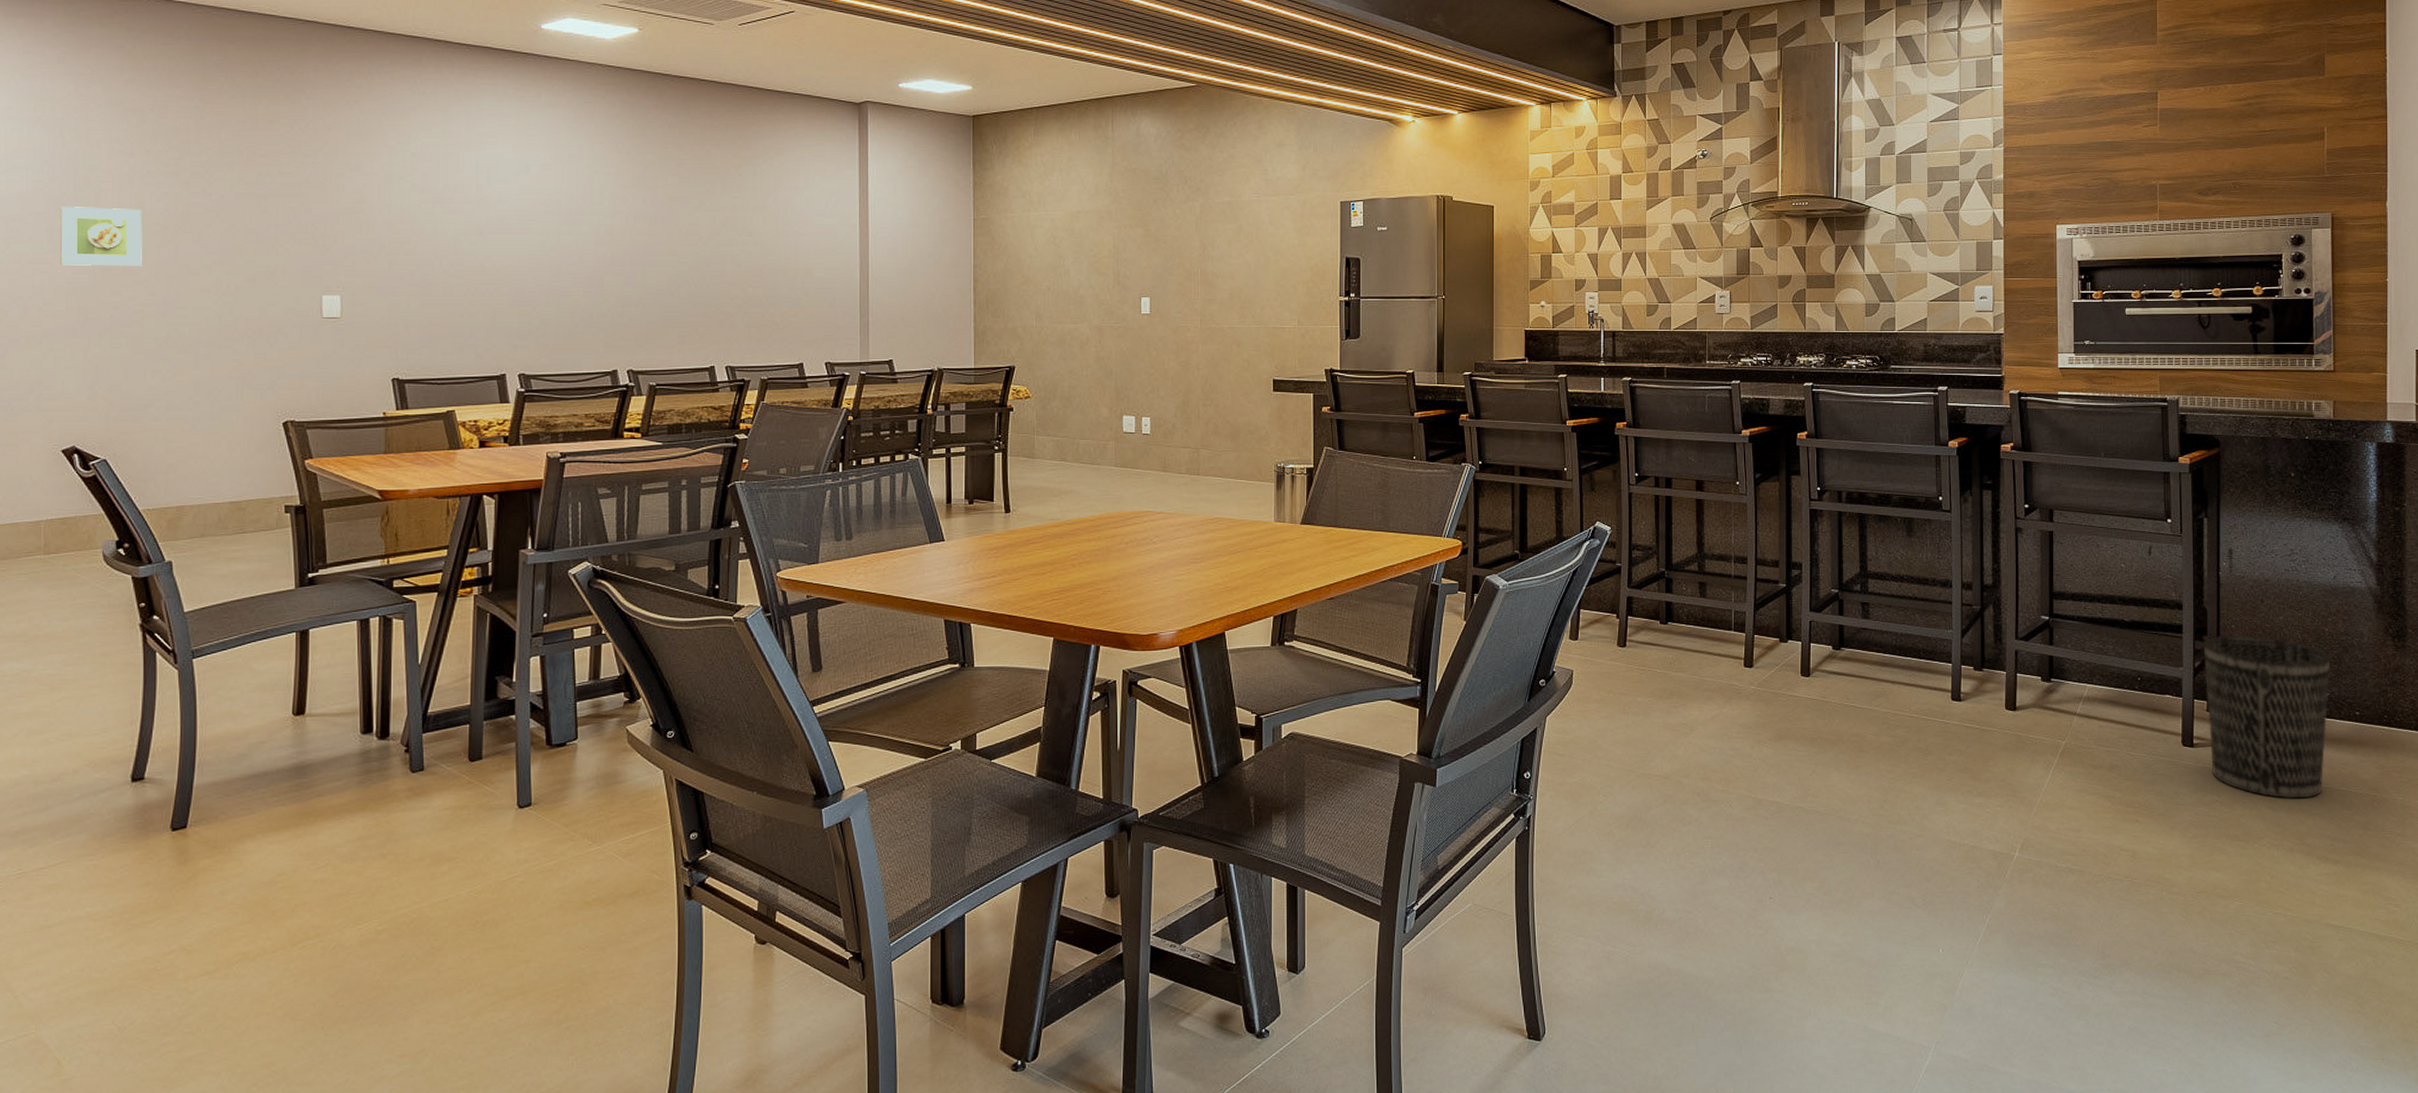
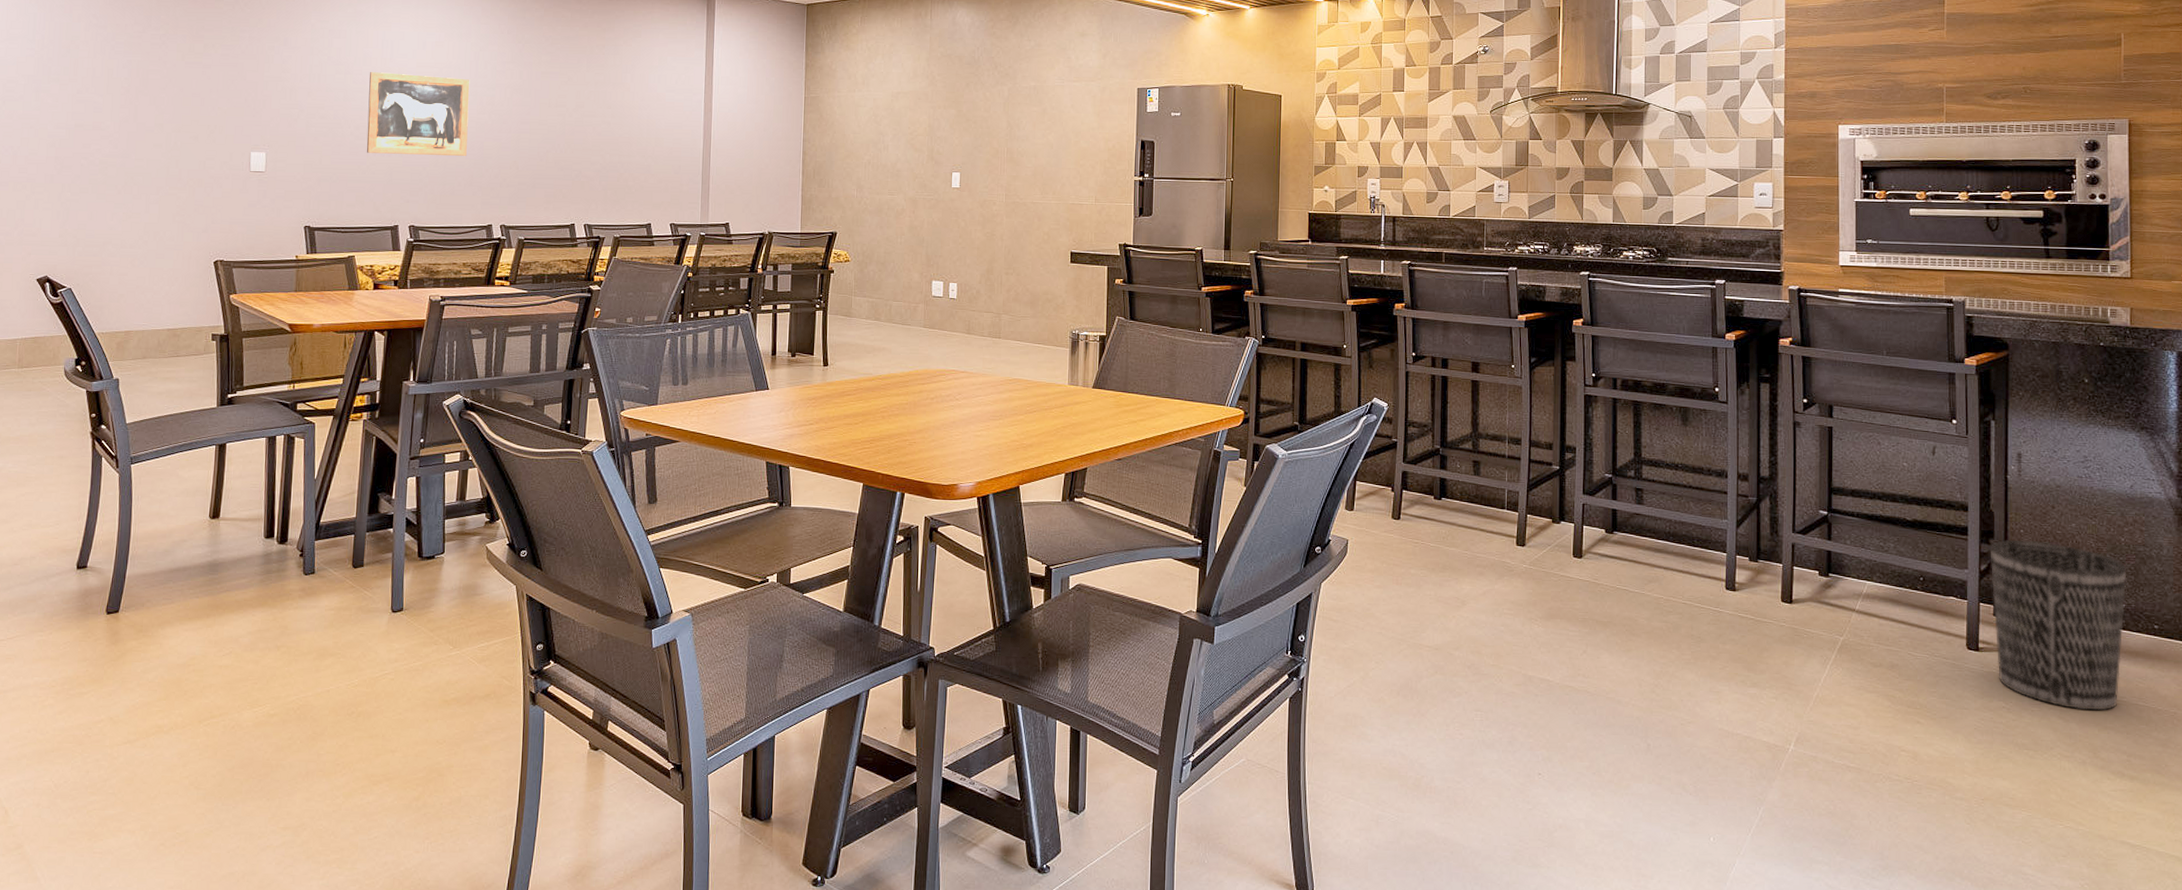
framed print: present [59,206,142,266] -> none [44,71,110,123]
wall art: none [463,200,584,293] -> present [366,72,470,156]

